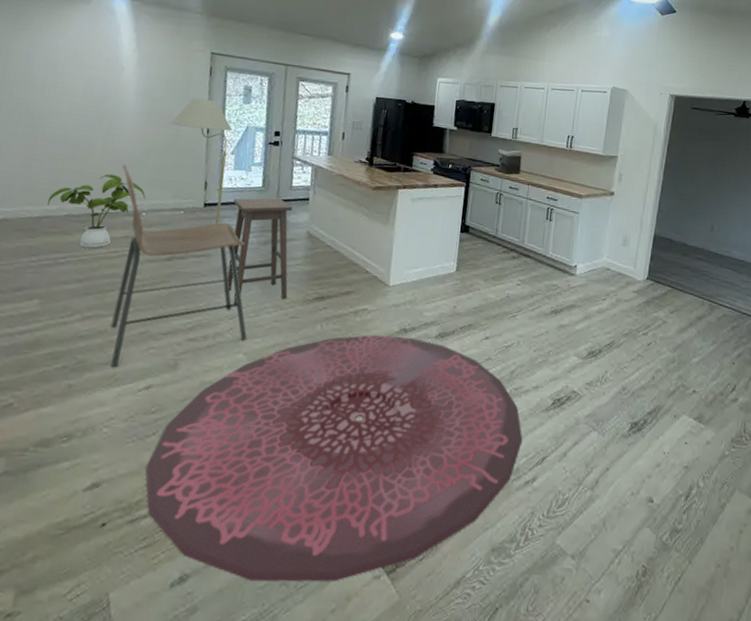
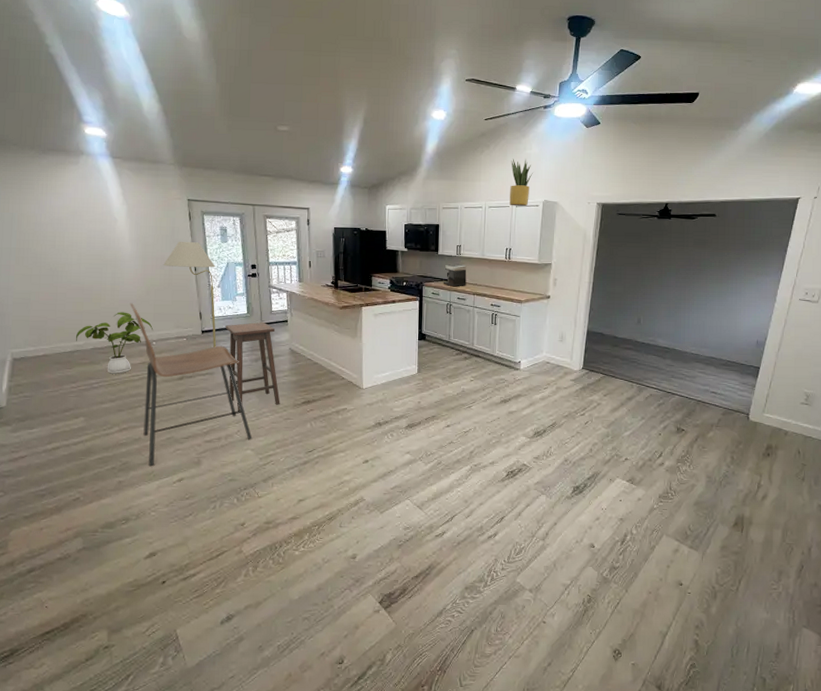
area rug: present [145,335,523,582] -> none [188,429,484,618]
planter: none [574,40,603,92] -> present [509,158,534,207]

